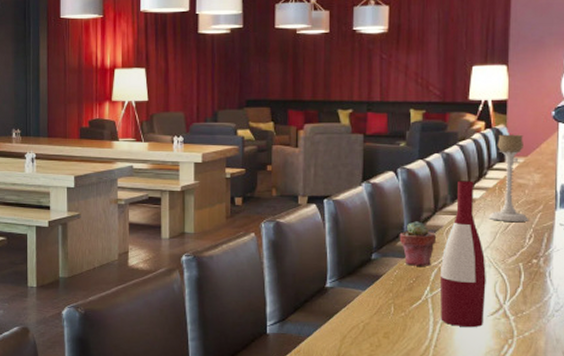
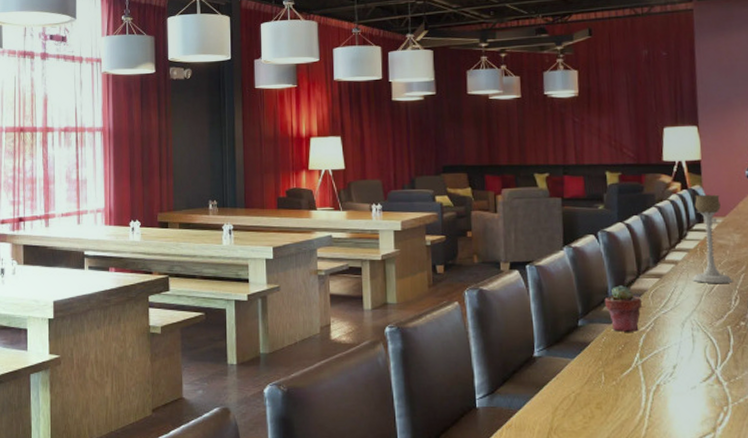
wine bottle: present [439,181,486,328] -> none [648,242,697,395]

